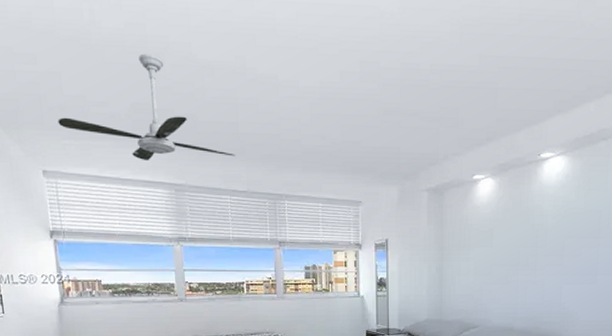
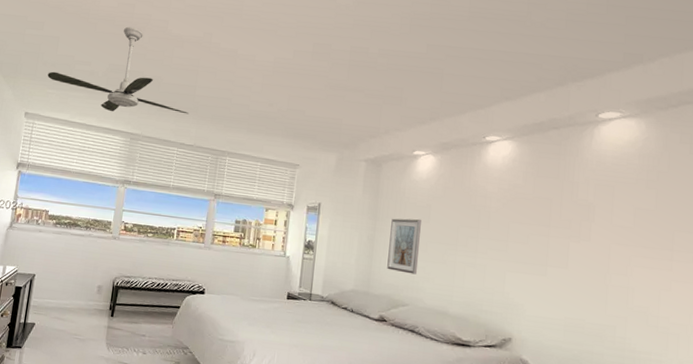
picture frame: none [456,244,485,298] -> present [387,218,421,275]

